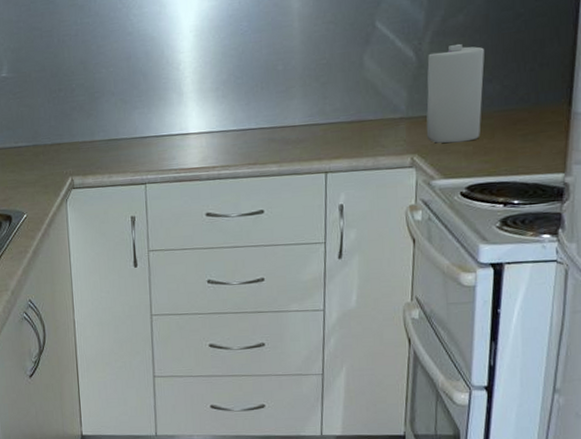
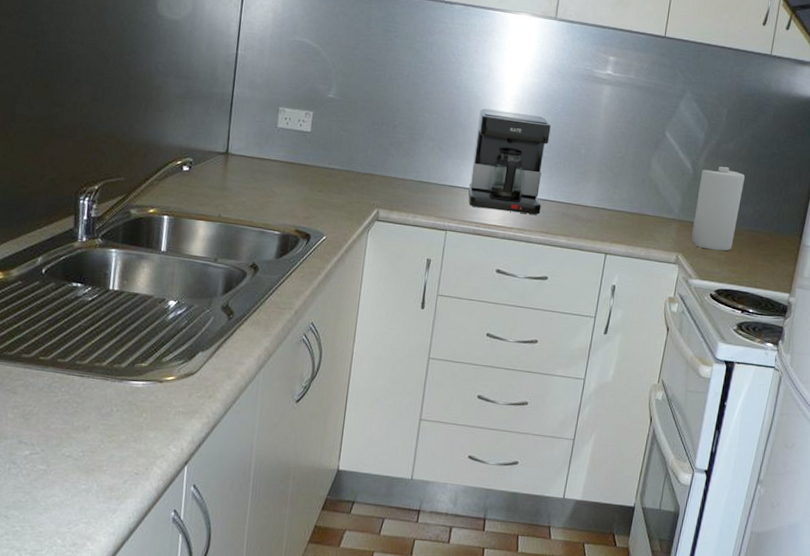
coffee maker: none [158,41,244,154] -> present [468,108,551,215]

